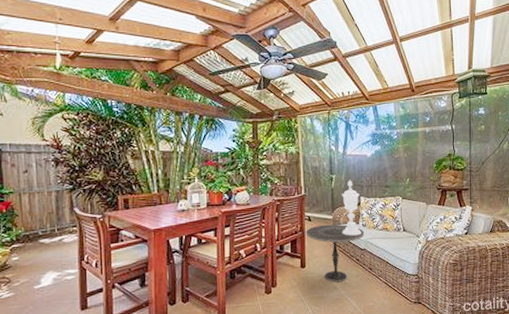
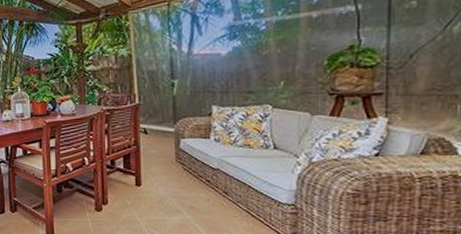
side table: present [306,224,365,282] -> none [141,138,218,204]
decorative urn: present [341,179,362,236] -> none [185,84,213,153]

